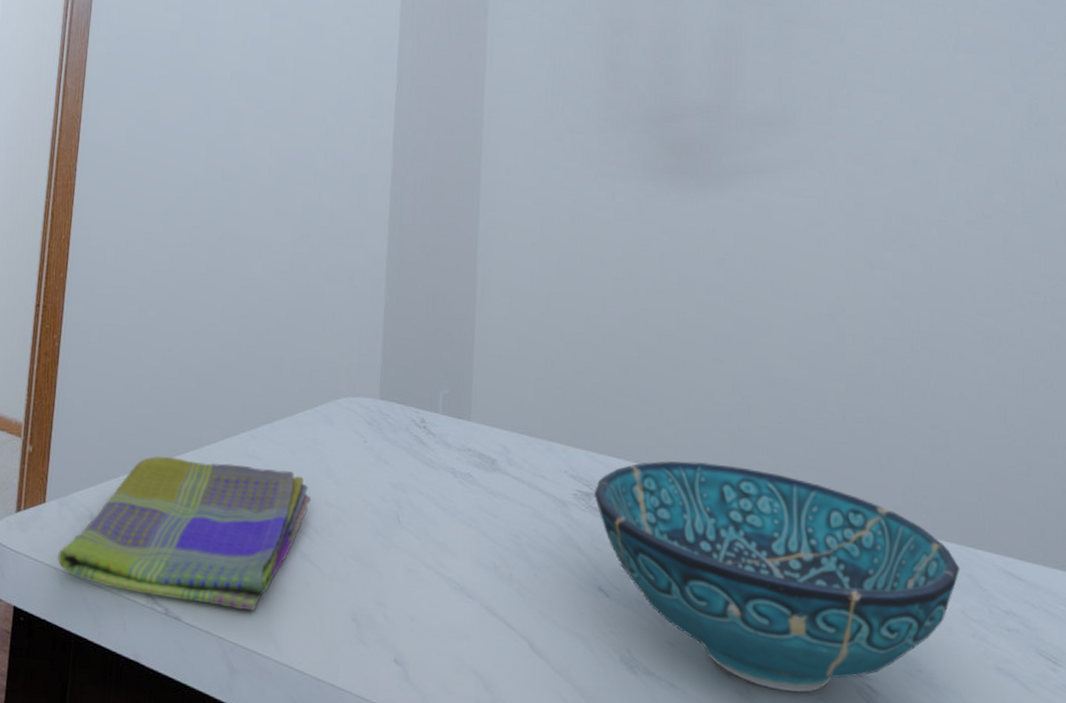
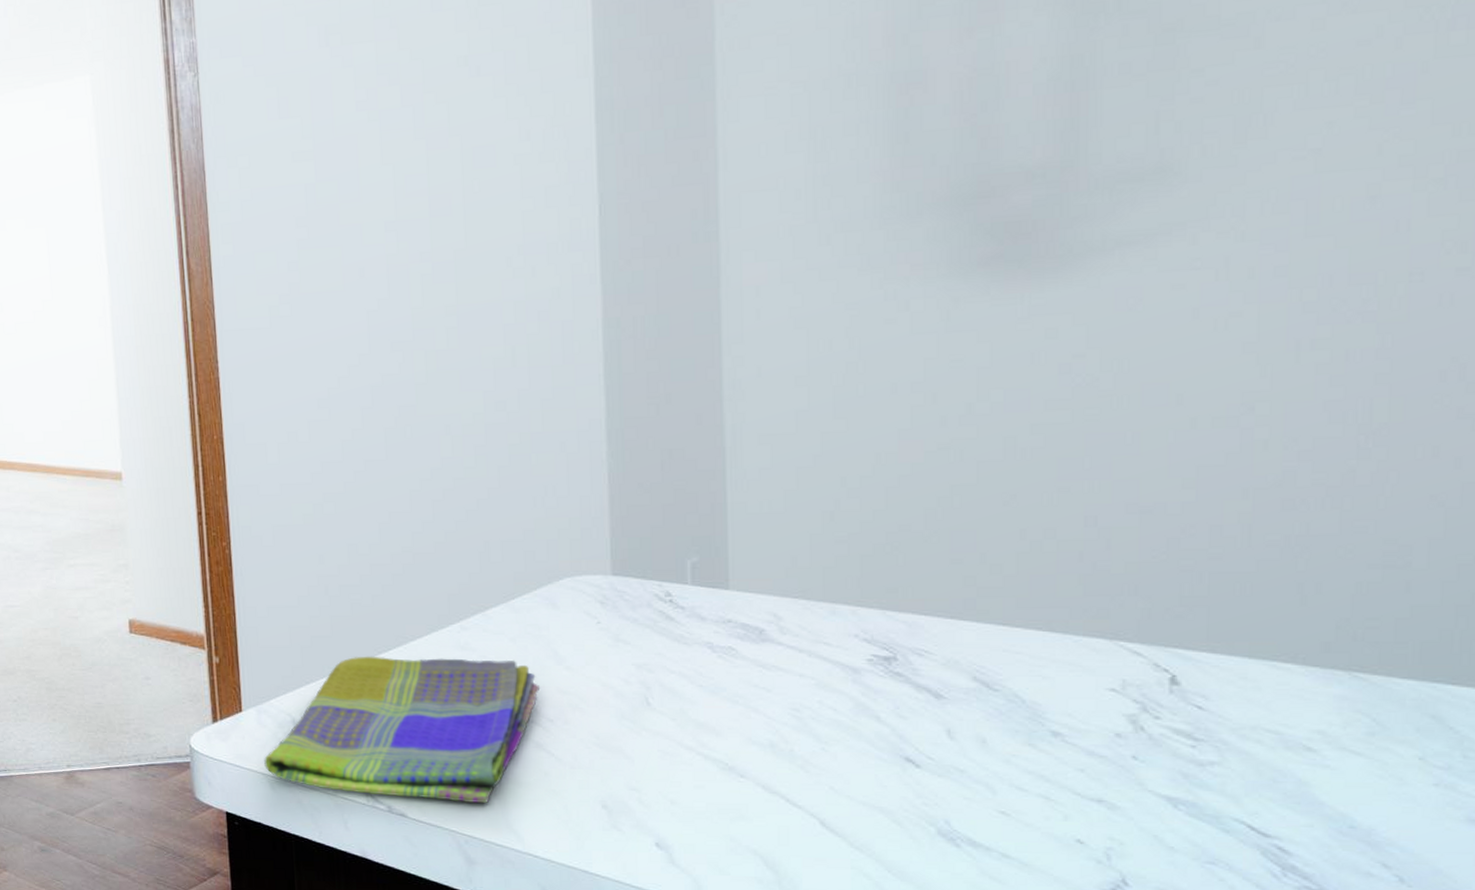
bowl: present [593,461,960,693] -> none [894,610,1421,858]

